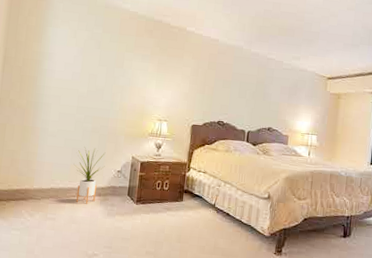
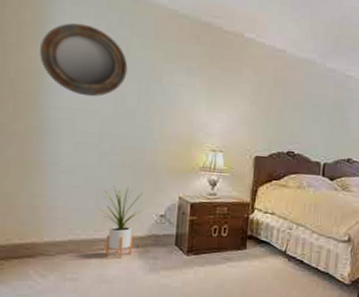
home mirror: none [40,25,100,79] -> present [40,22,128,97]

